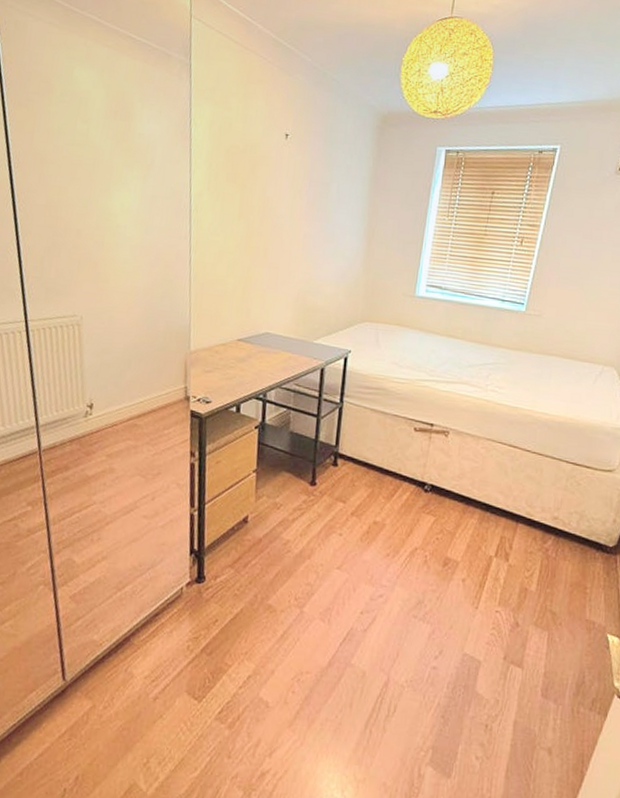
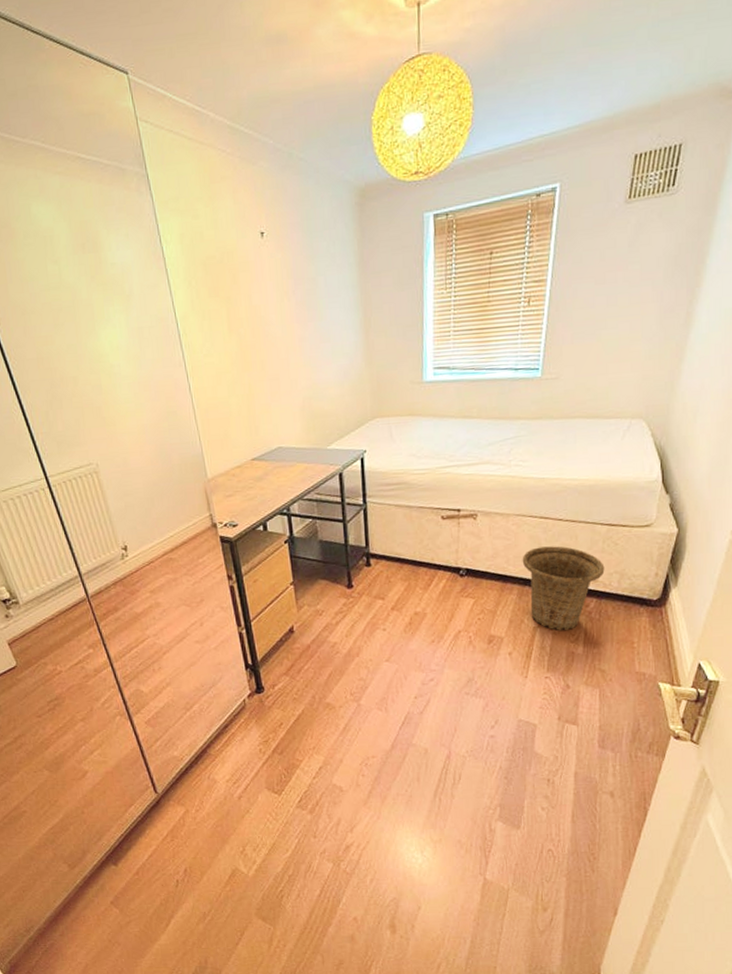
basket: none [486,474,566,564] -> present [522,546,605,630]

